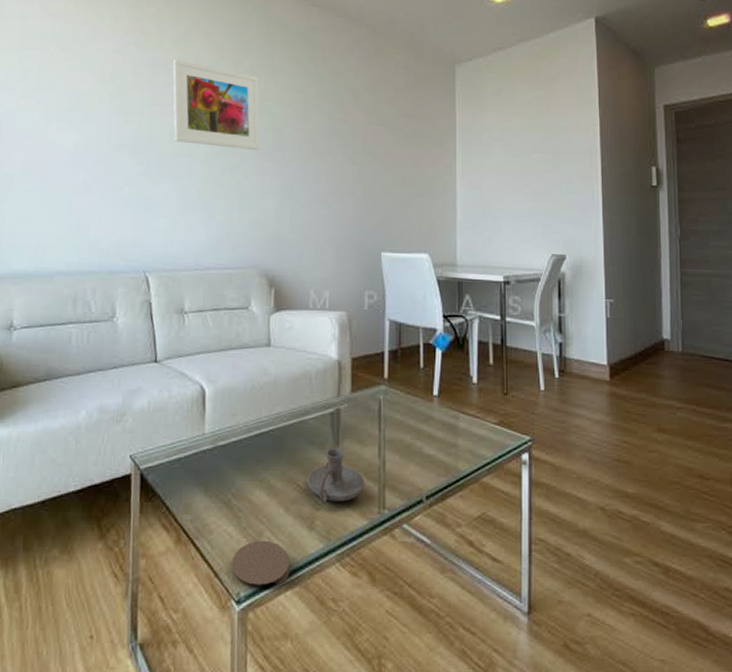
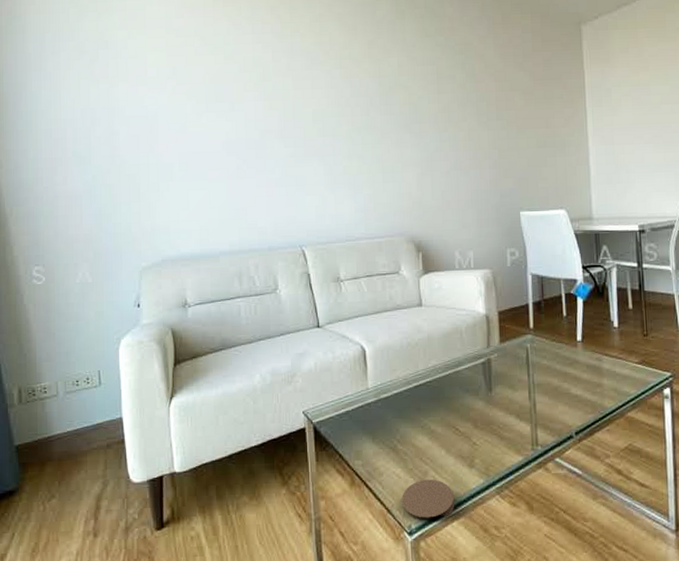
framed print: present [172,59,260,151] -> none [309,43,398,125]
candle holder: present [307,448,364,504] -> none [464,394,518,445]

